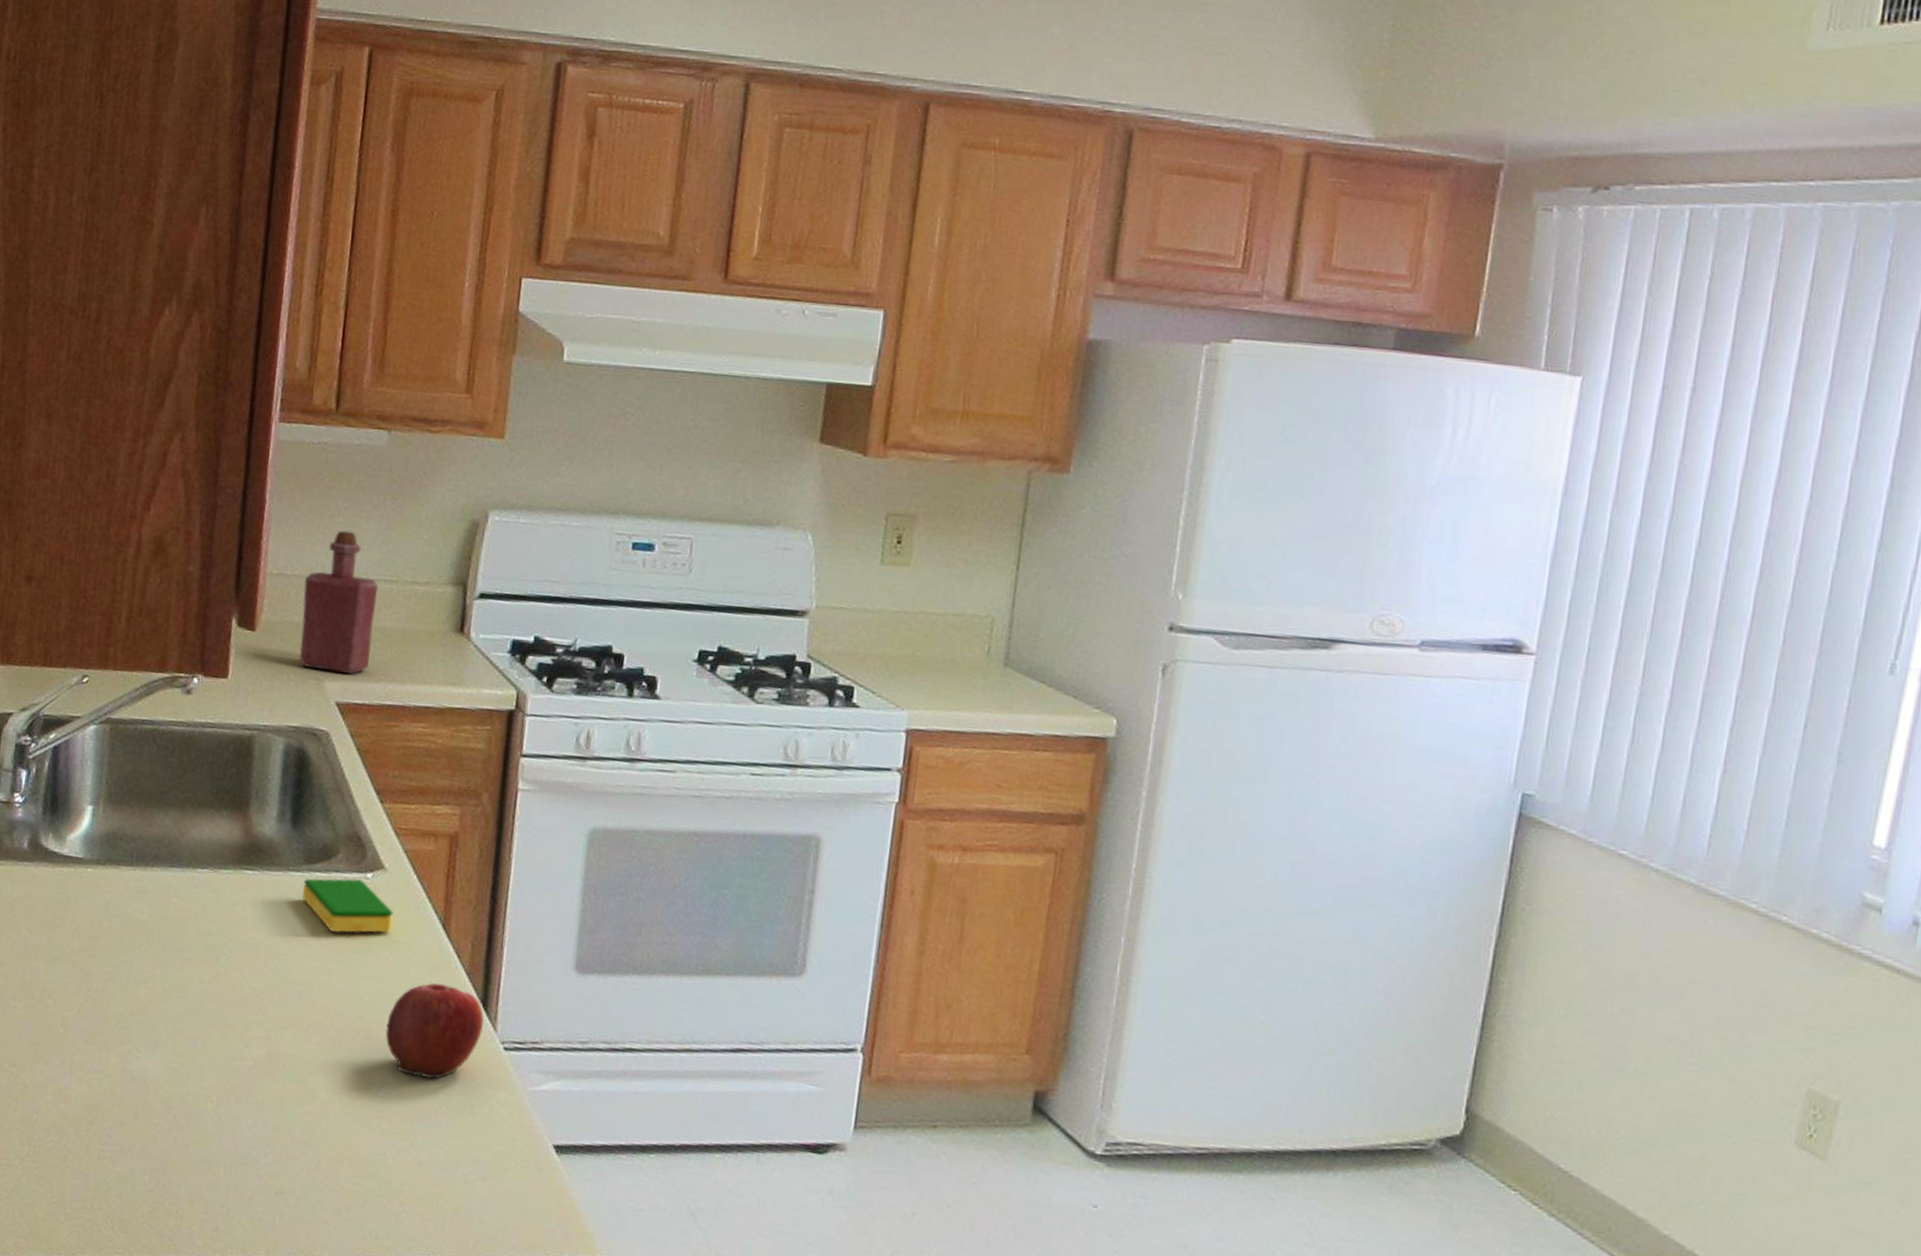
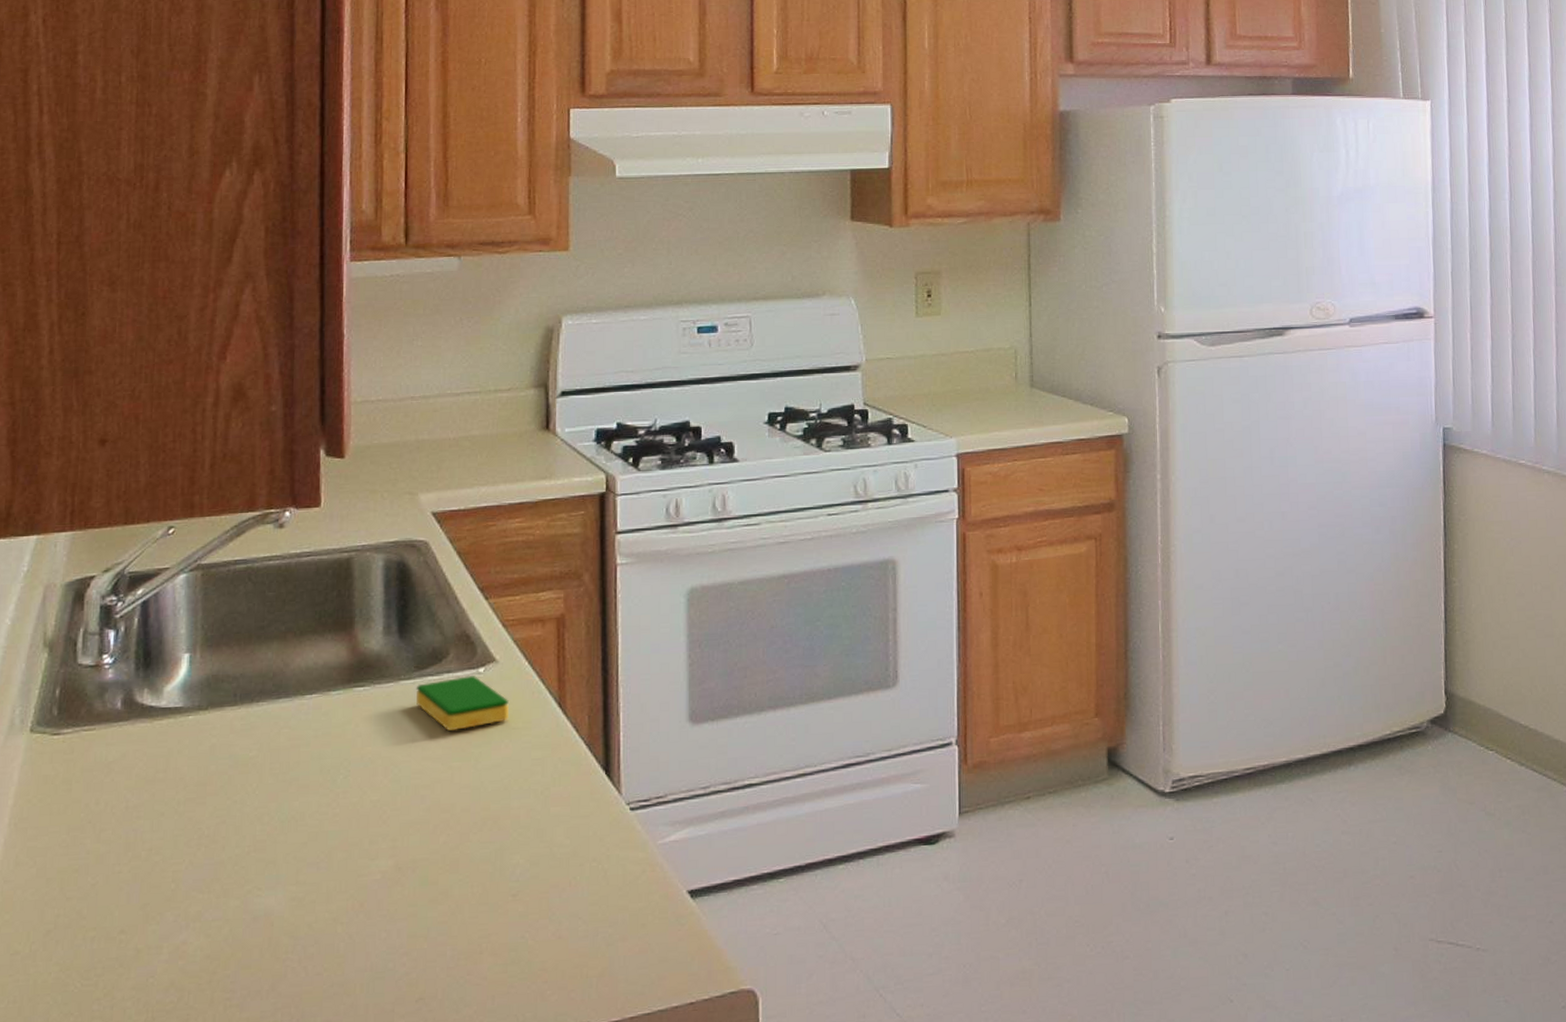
bottle: present [299,530,379,675] -> none [389,352,463,485]
apple: present [385,983,484,1080] -> none [513,759,608,855]

